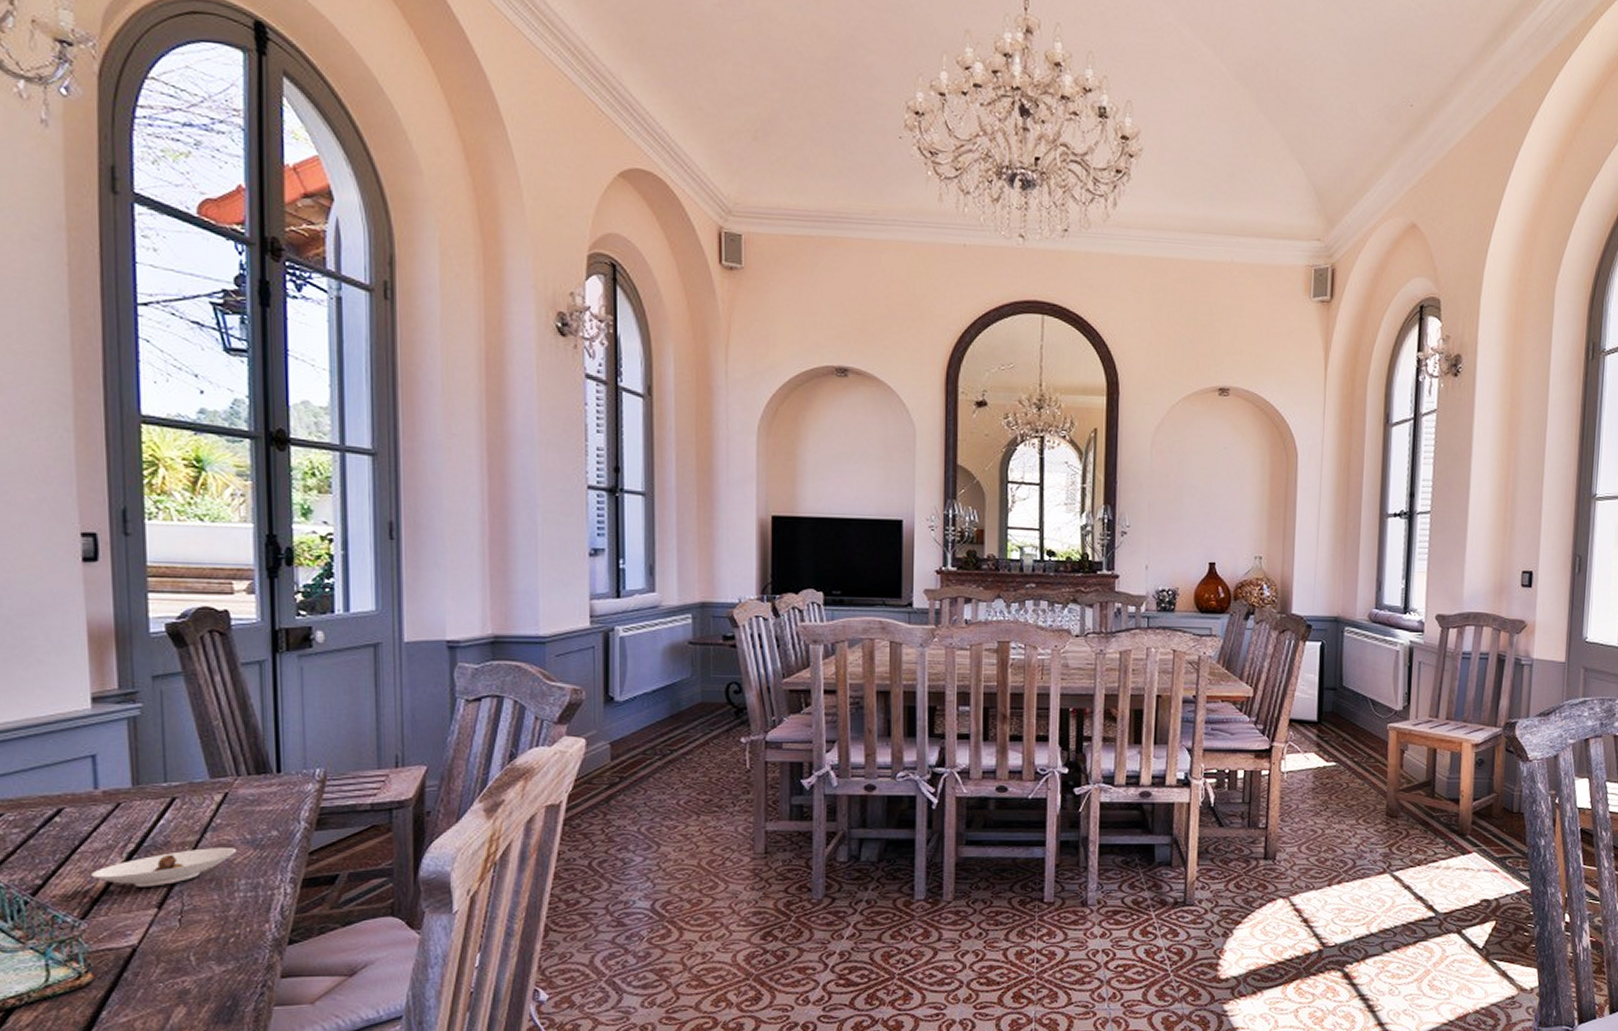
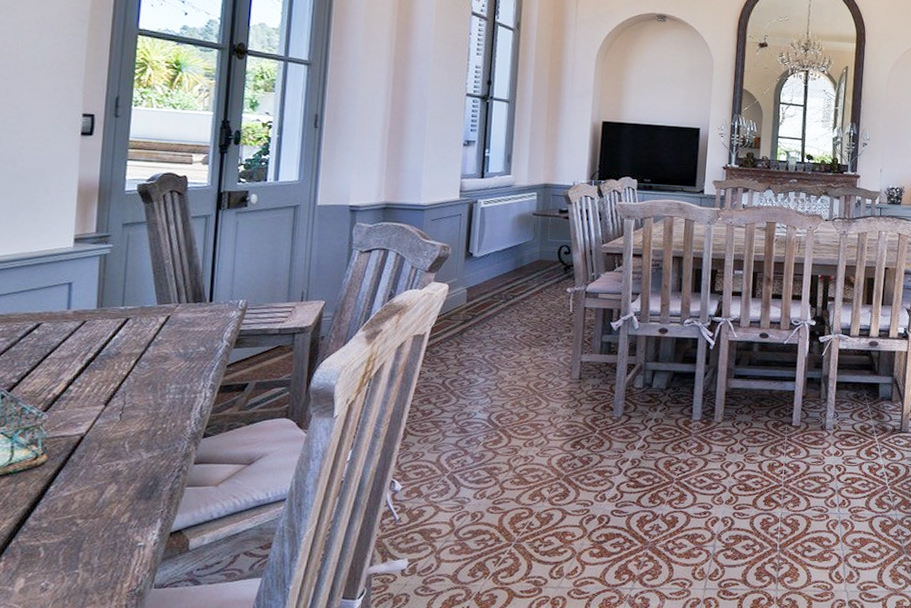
saucer: present [92,848,237,887] -> none [57,359,172,388]

